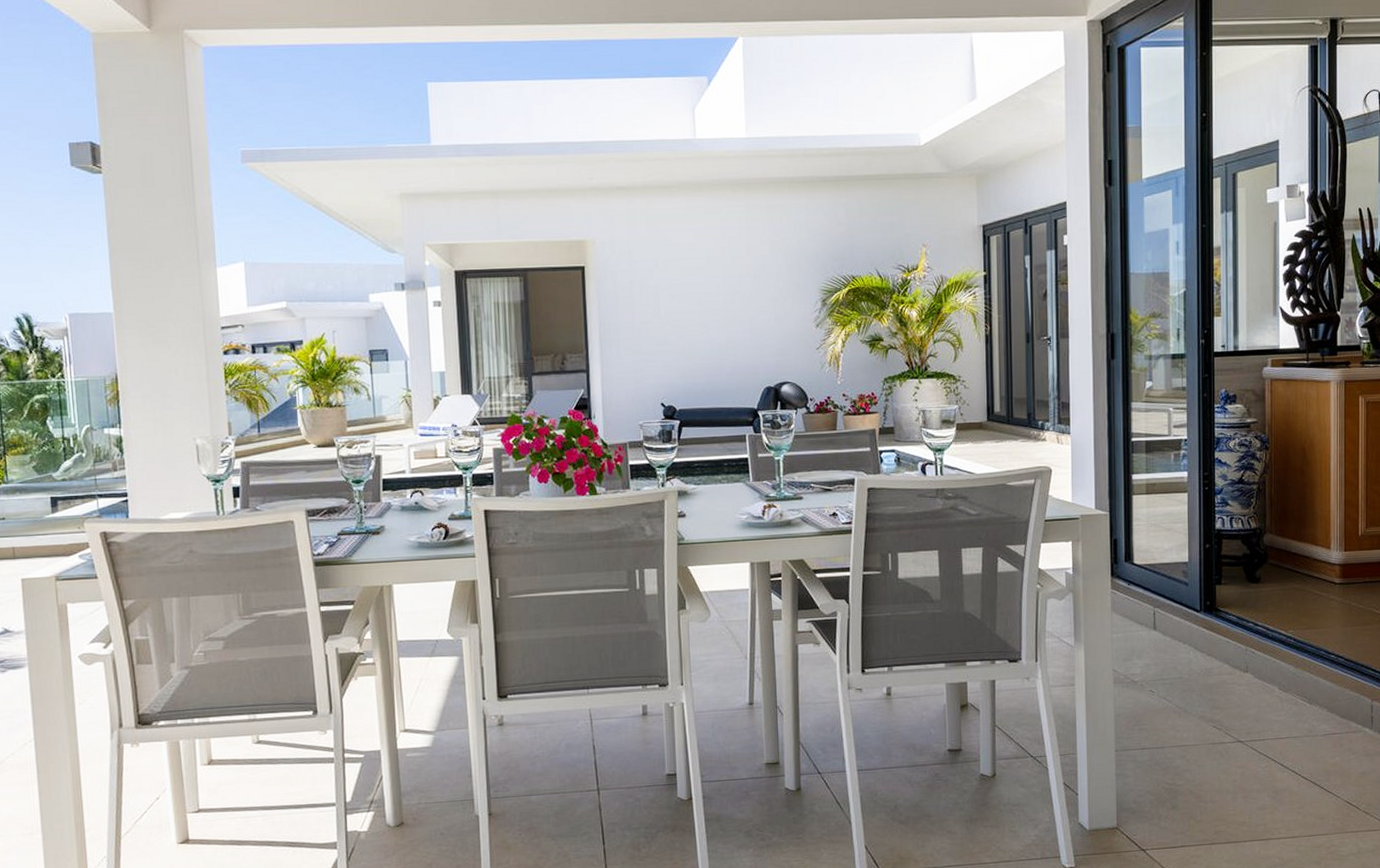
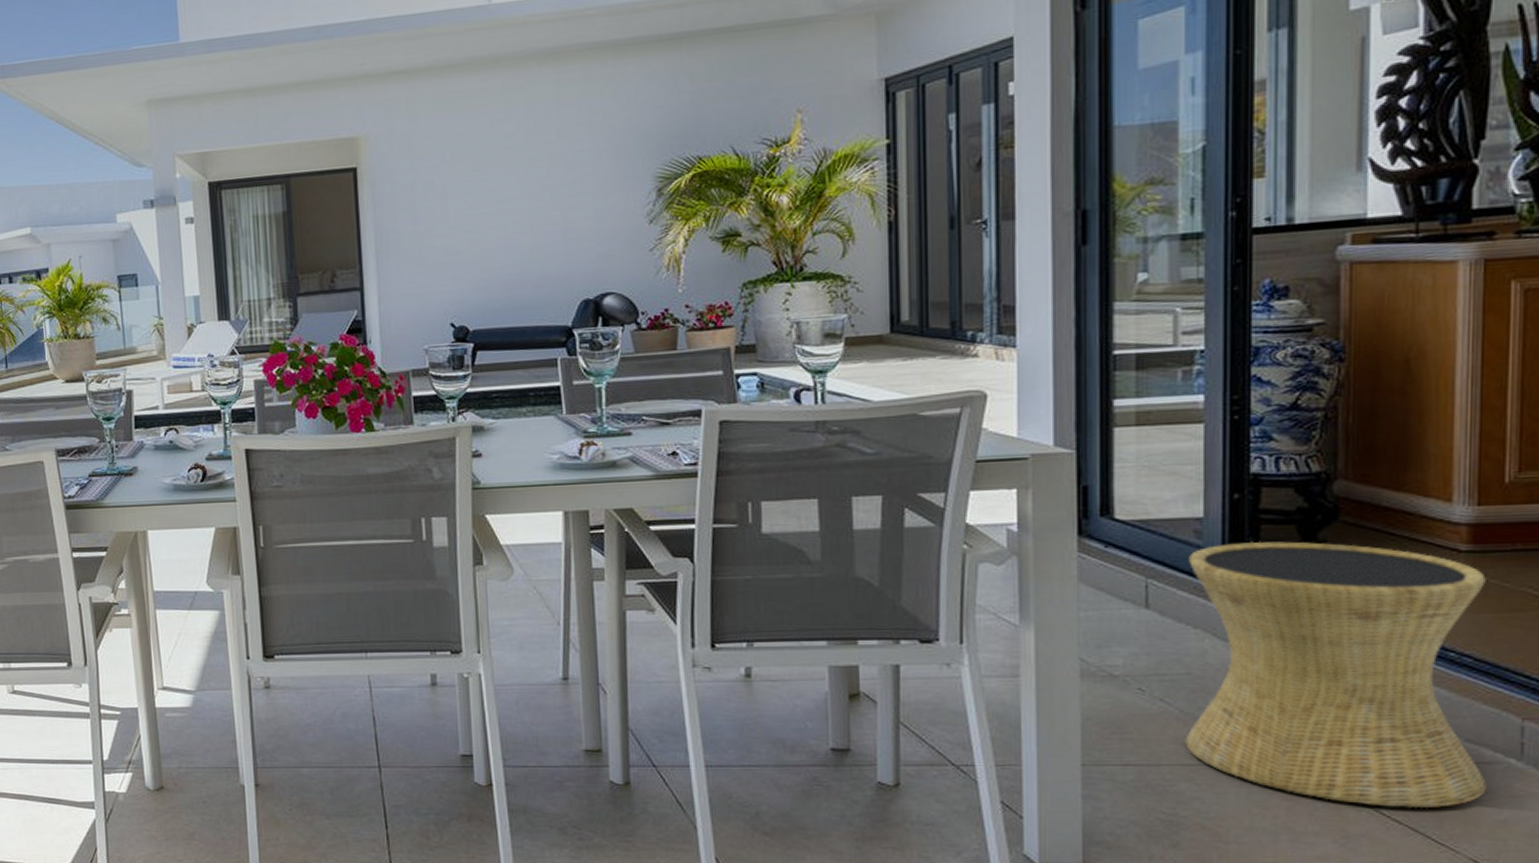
side table: none [1179,578,1353,768] -> present [1185,541,1487,809]

